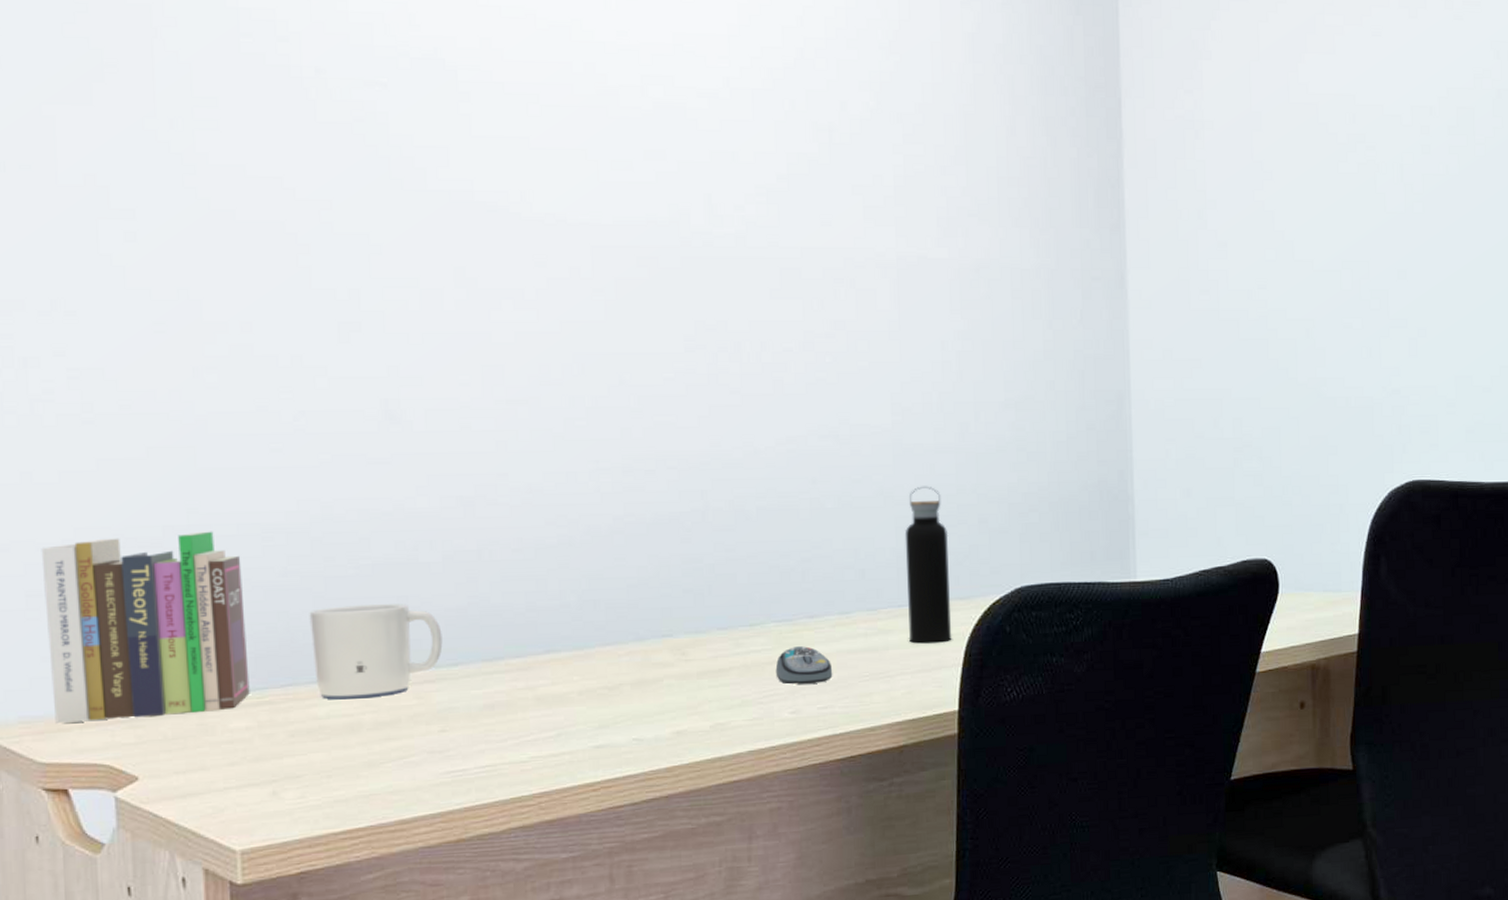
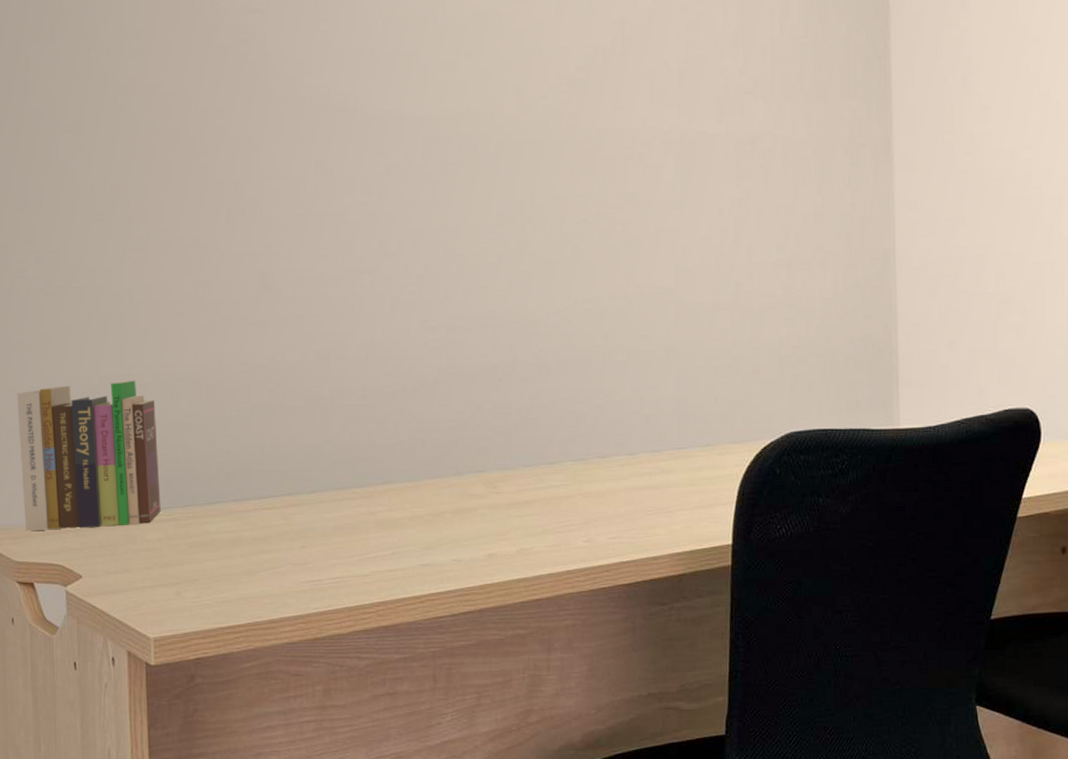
mug: present [309,604,443,700] -> none [204,440,304,519]
computer mouse: present [775,646,833,685] -> none [571,483,621,516]
water bottle: present [904,486,952,645] -> none [685,340,727,484]

